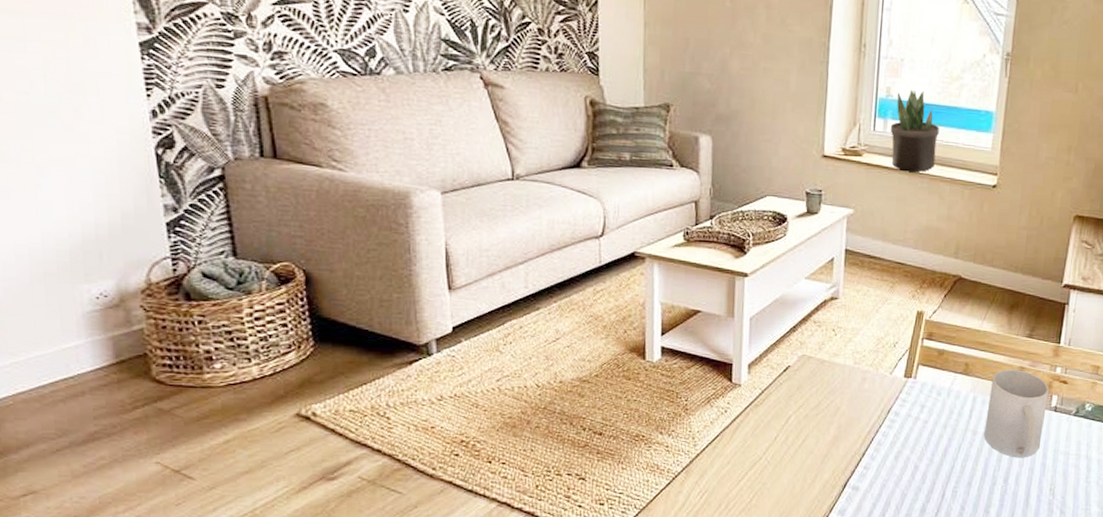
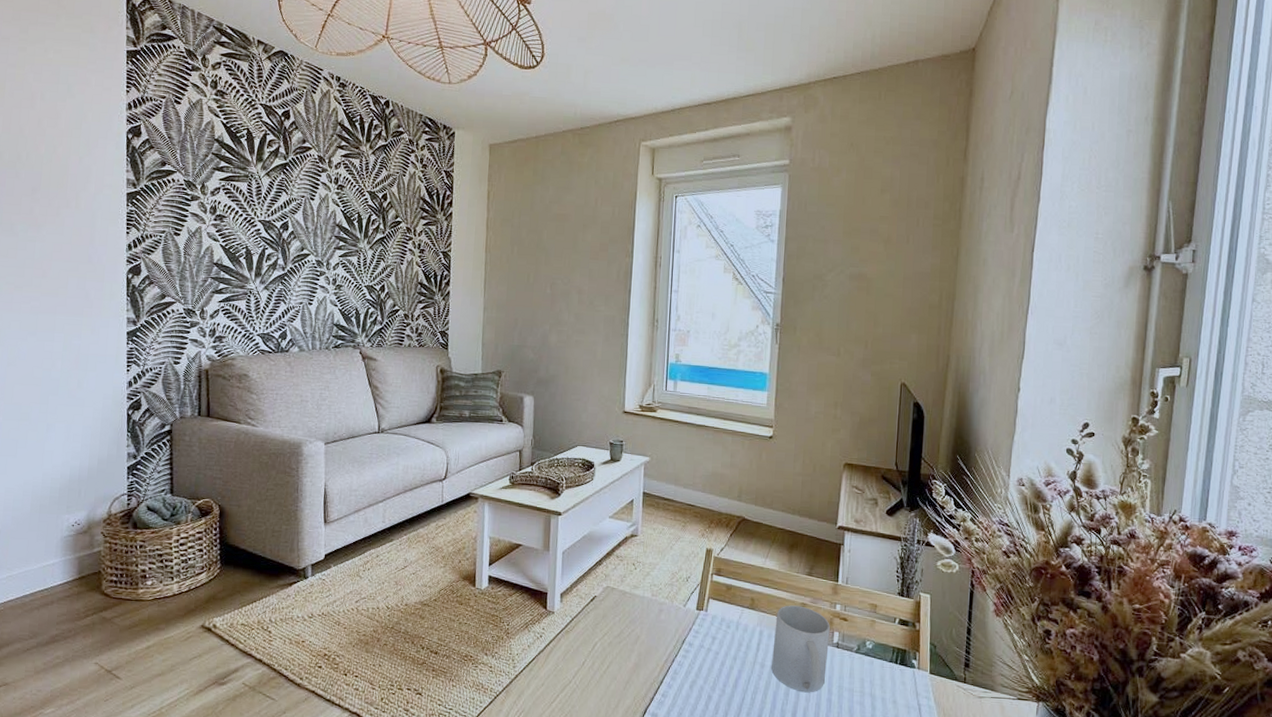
planter: present [890,89,939,172] -> none [679,355,721,425]

